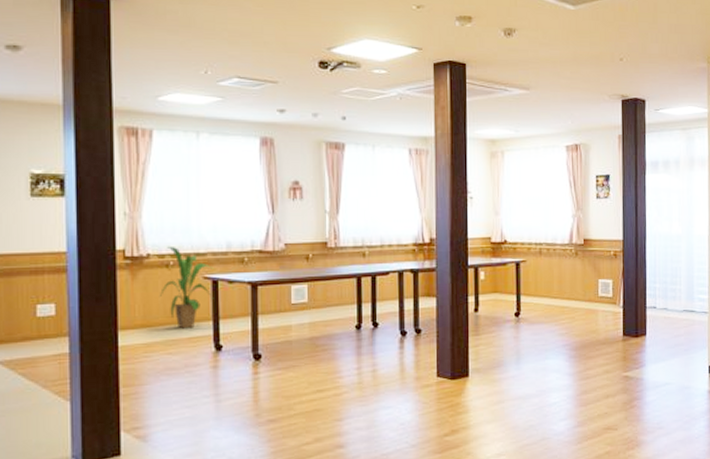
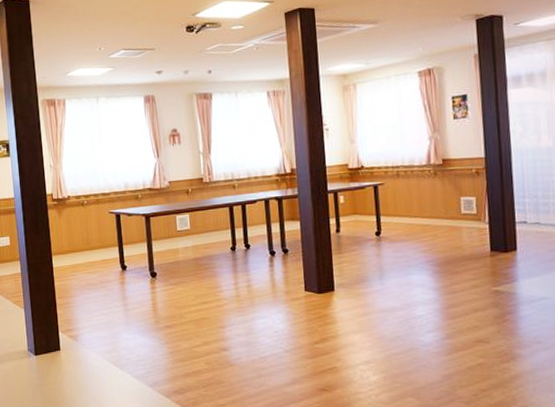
house plant: present [160,247,214,329] -> none [79,189,117,253]

